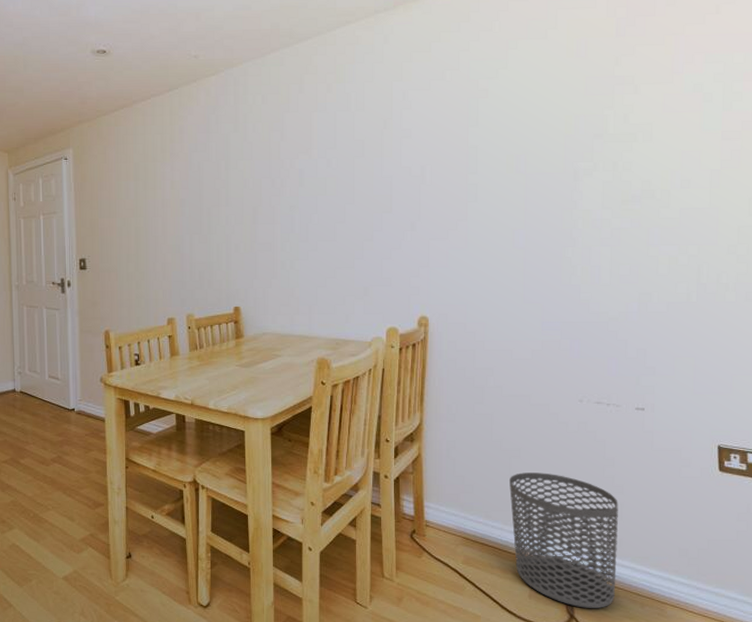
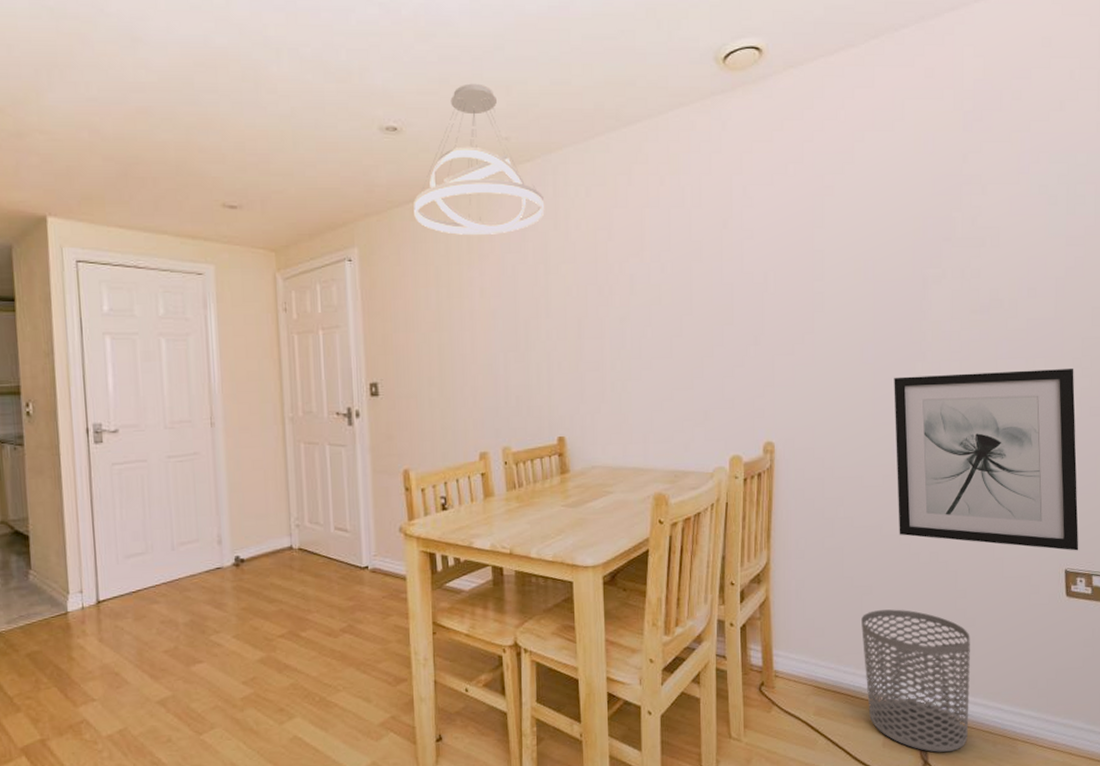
pendant light: none [118,12,227,137] -> present [414,83,545,235]
wall art: none [544,254,733,428] -> present [894,367,1079,551]

